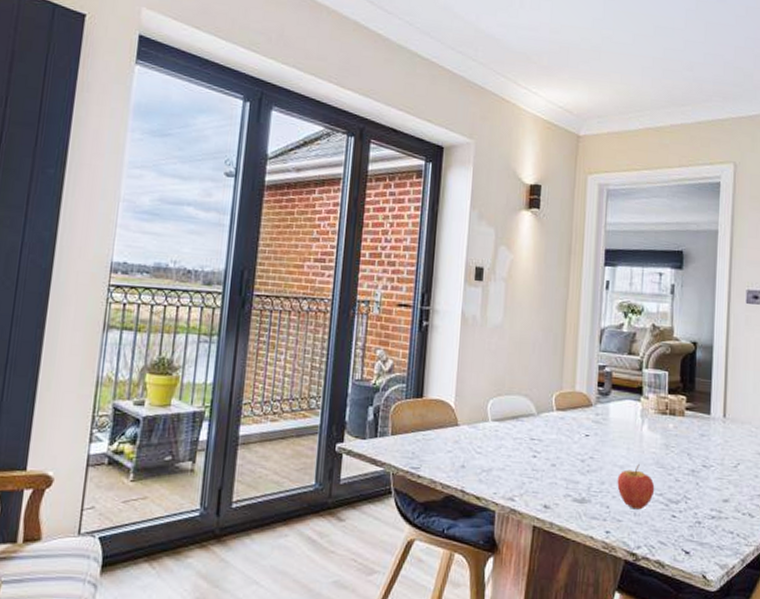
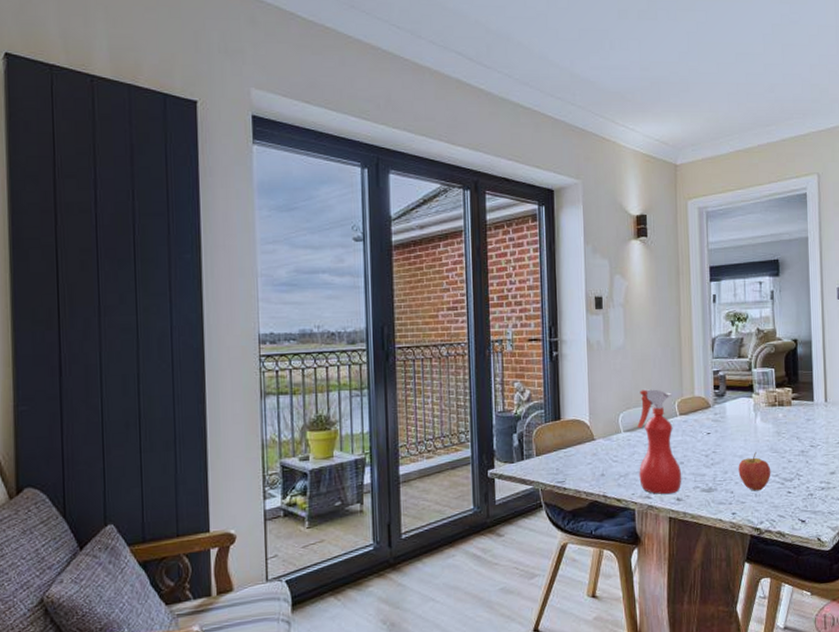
spray bottle: none [504,375,553,498] -> present [637,388,682,494]

